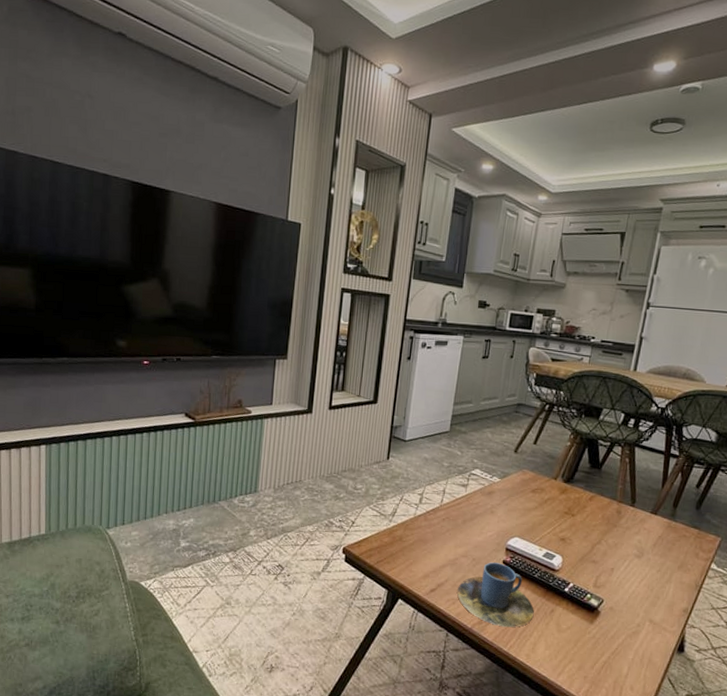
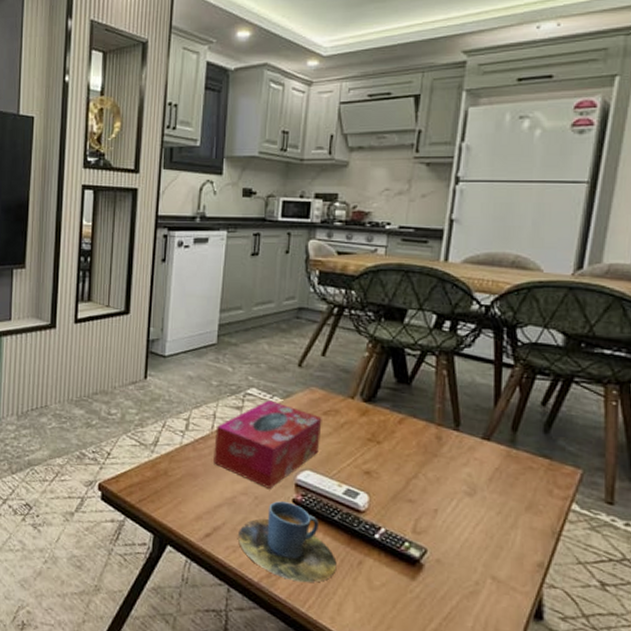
tissue box: none [441,479,531,552] -> present [213,400,322,489]

